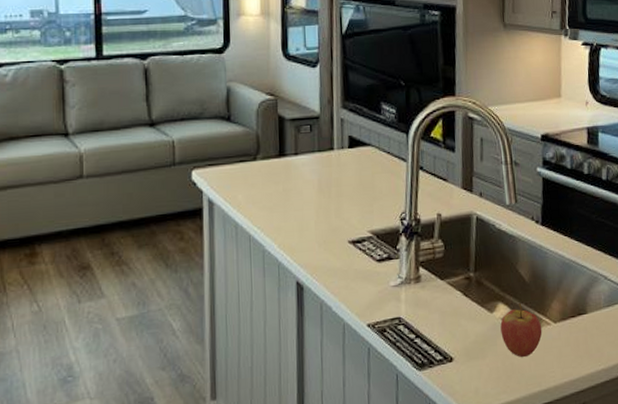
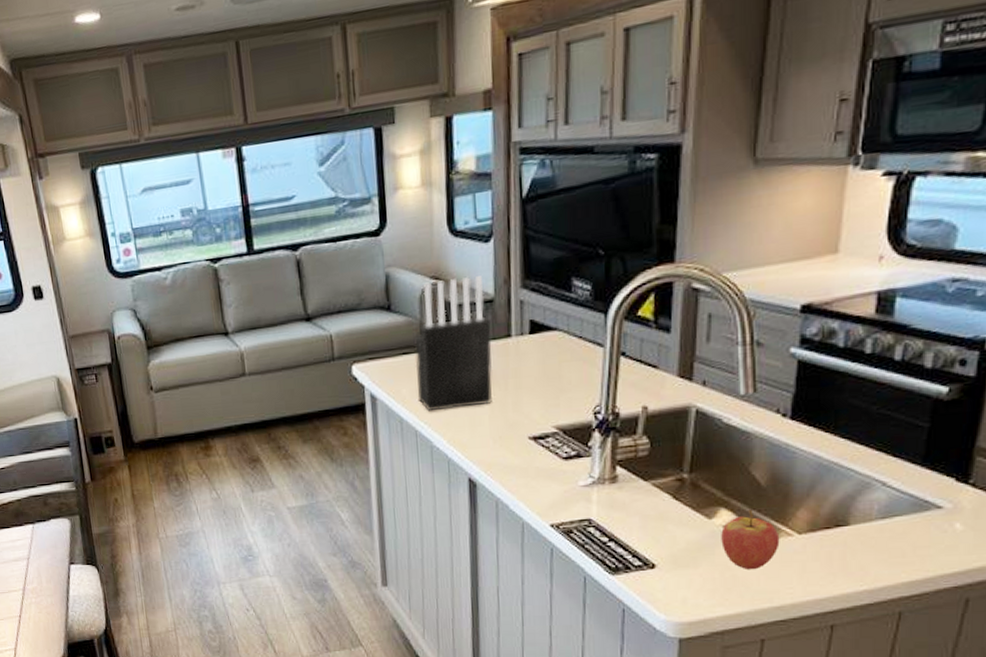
knife block: none [251,95,318,216] -> present [415,276,493,410]

